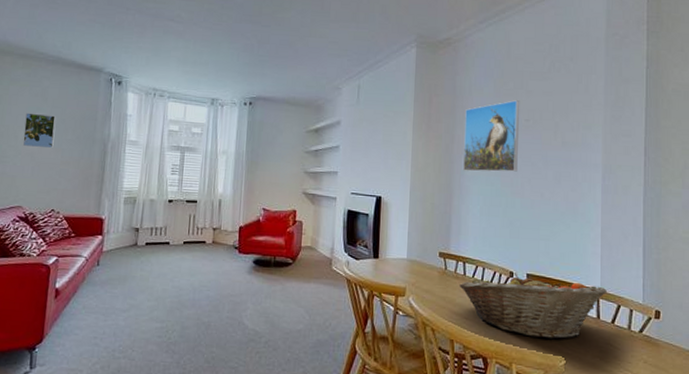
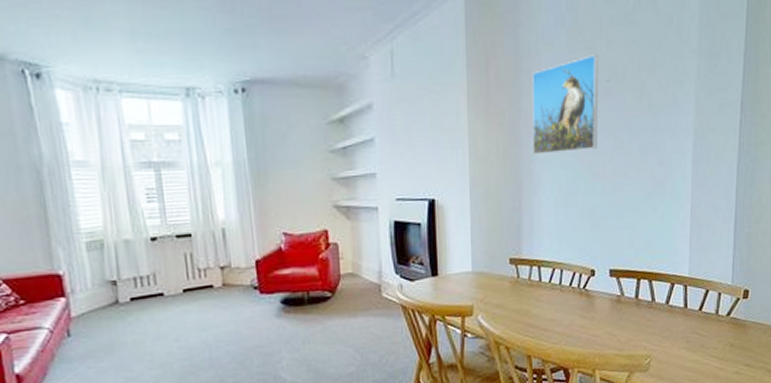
fruit basket: present [459,273,607,340] -> none [535,270,695,339]

